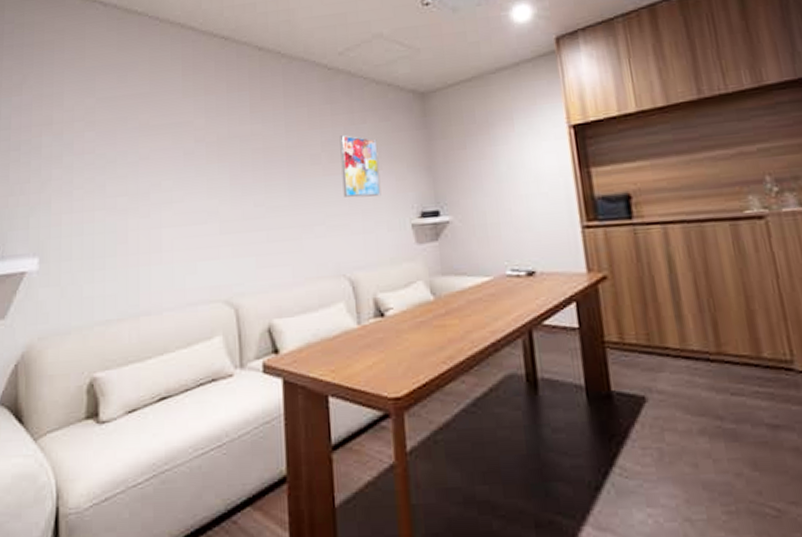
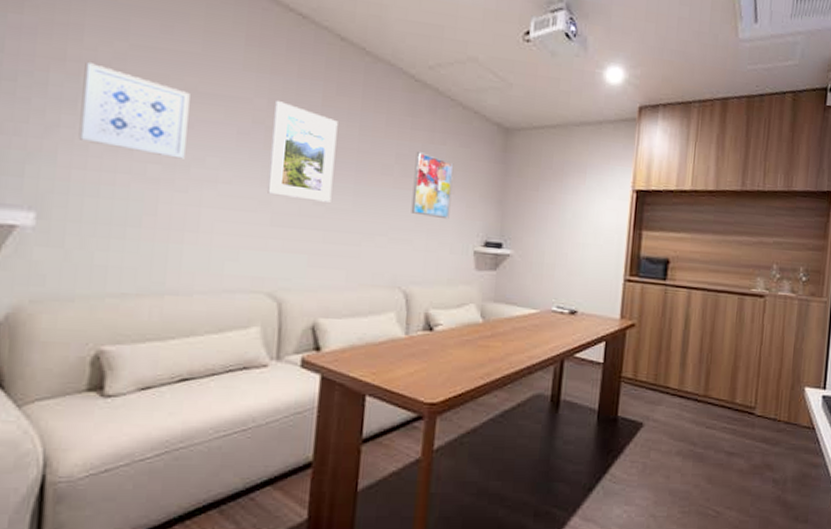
wall art: none [65,121,145,189] -> present [78,62,190,159]
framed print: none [210,117,269,204] -> present [267,101,338,203]

